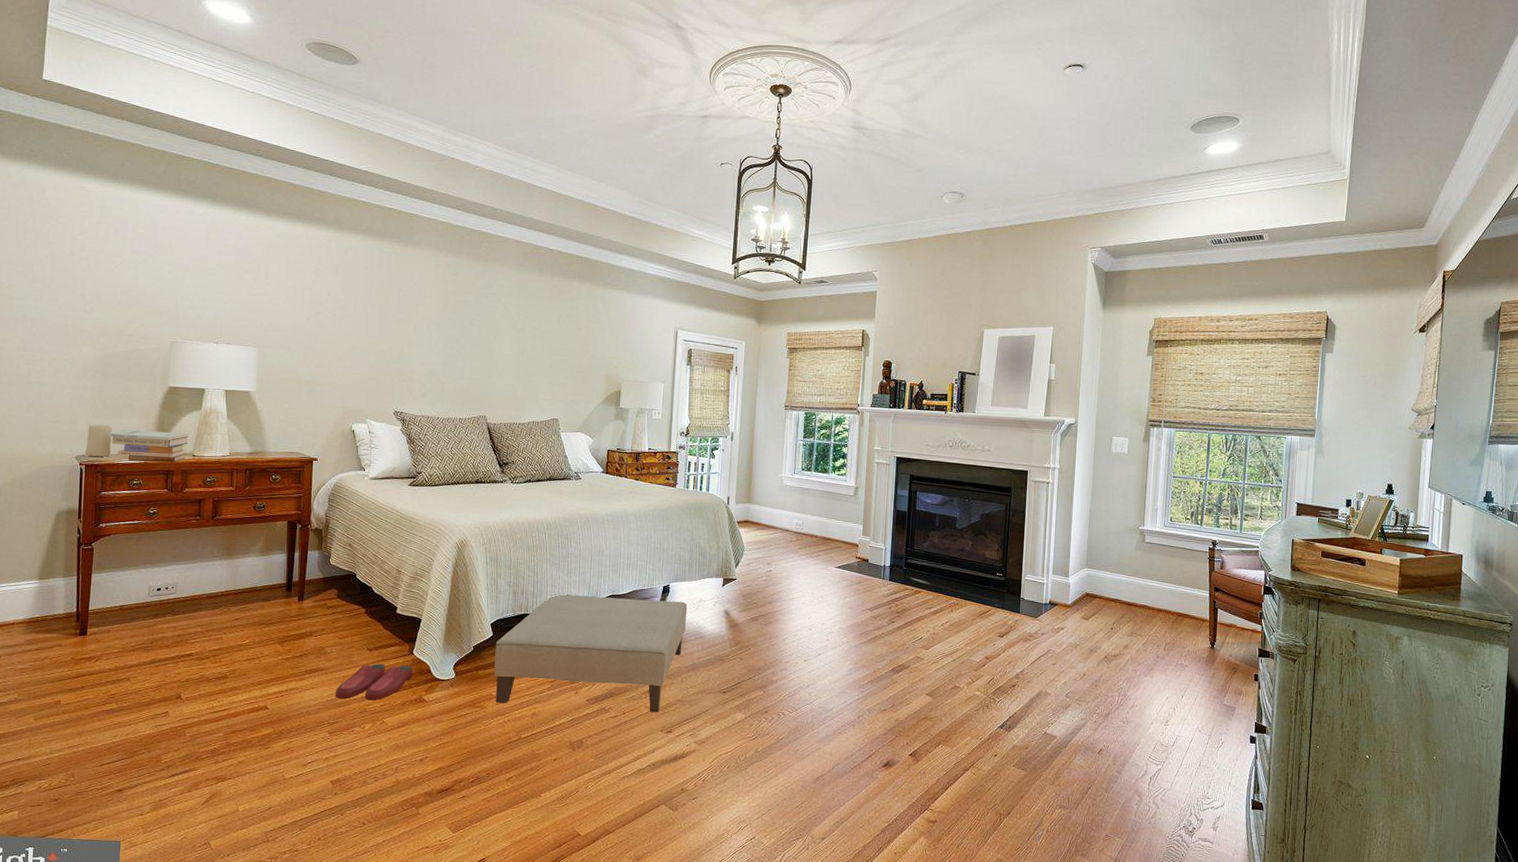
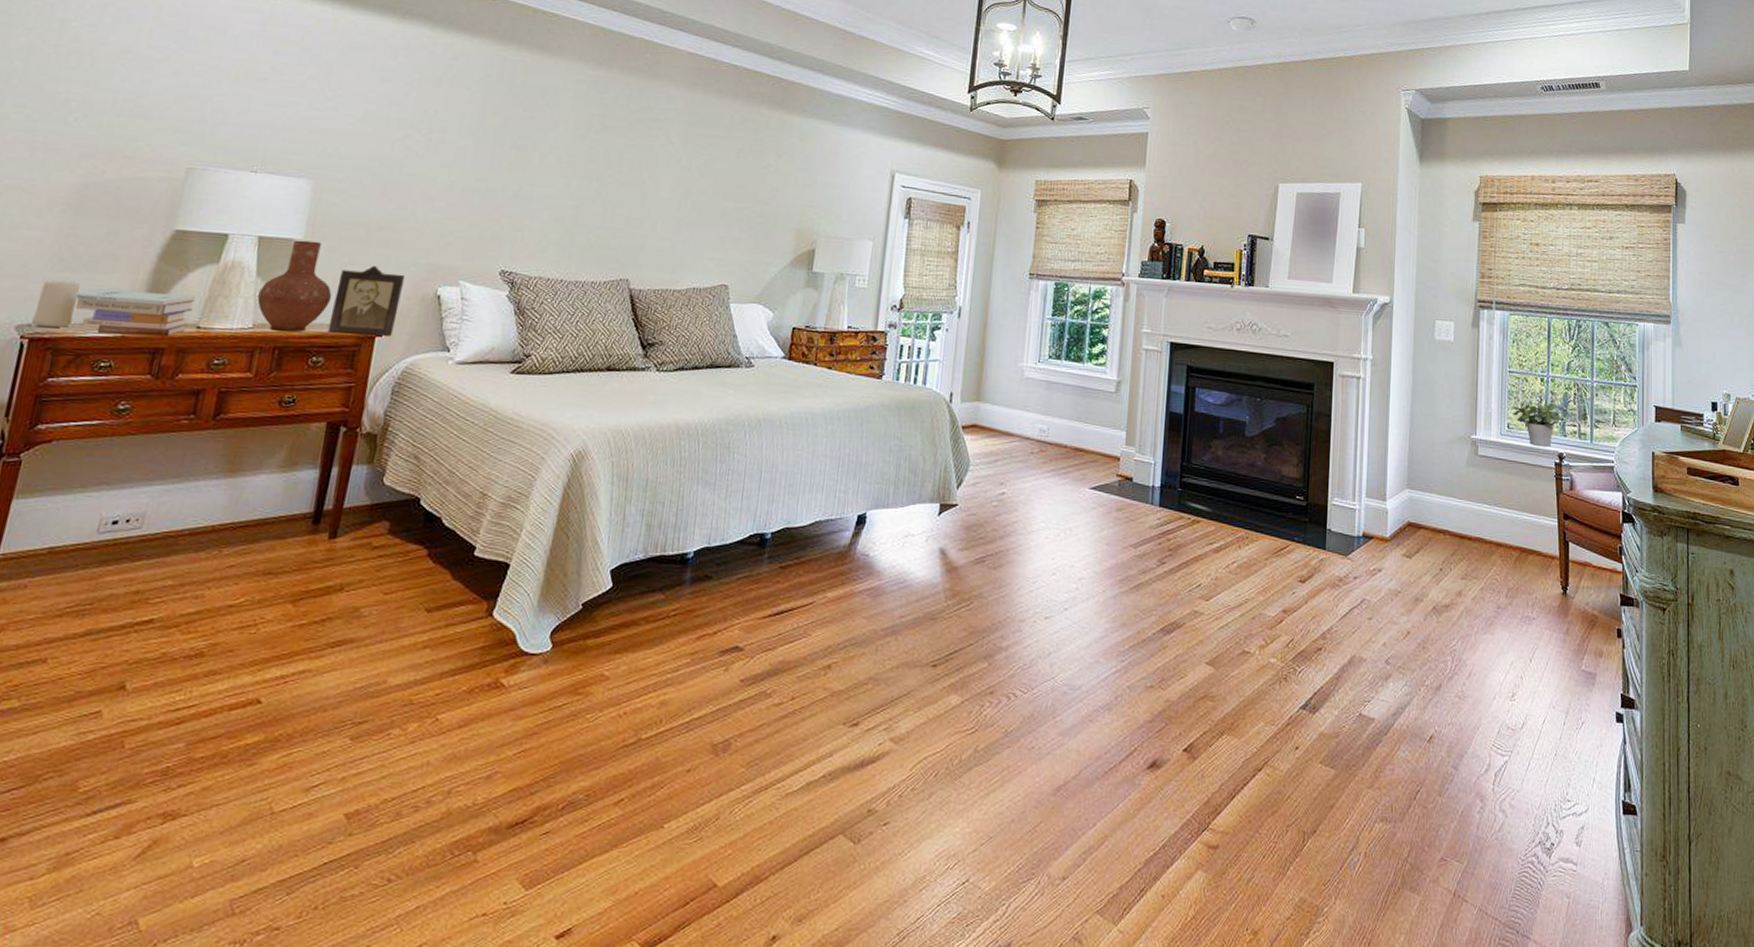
vase: none [230,392,280,459] -> present [257,240,332,333]
photo frame: none [280,409,329,461] -> present [327,265,406,338]
slippers: present [335,663,413,701] -> none [367,631,490,687]
ottoman: present [494,594,688,712] -> none [608,526,890,697]
potted plant: none [1175,500,1216,536] -> present [1513,402,1561,448]

